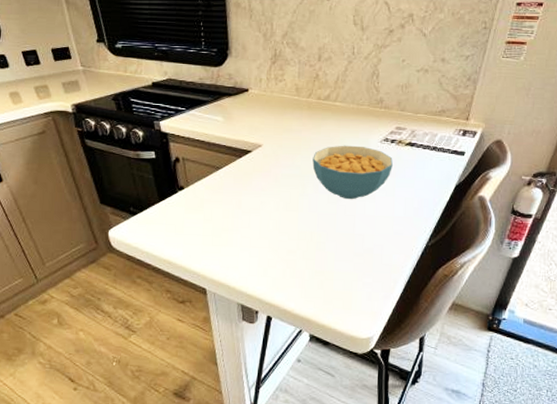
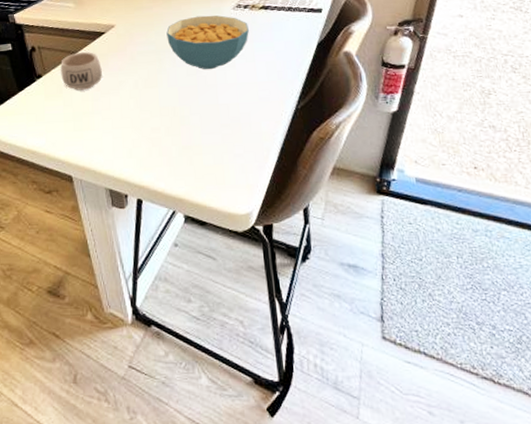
mug: none [203,168,245,207] -> present [61,52,102,91]

